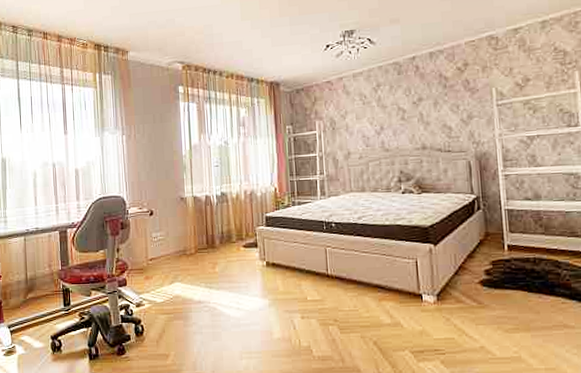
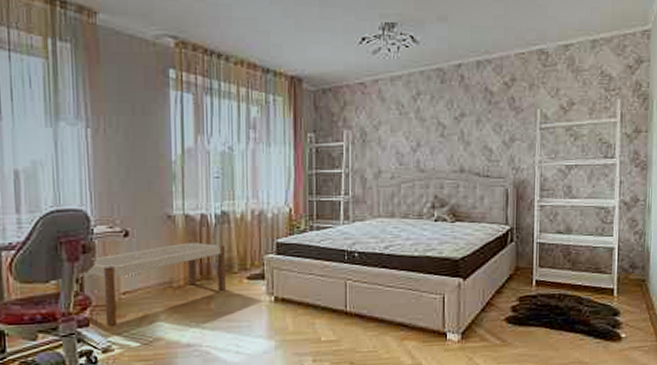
bench: none [119,218,227,285] -> present [79,242,226,326]

